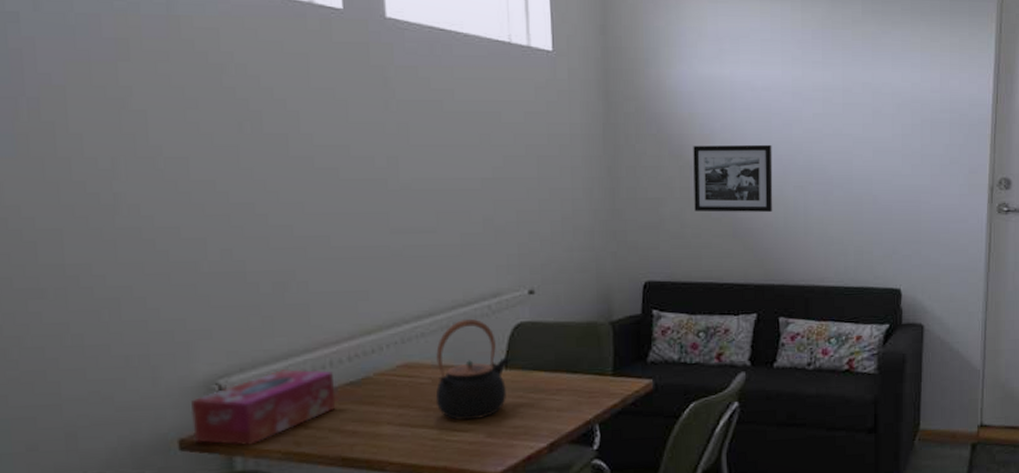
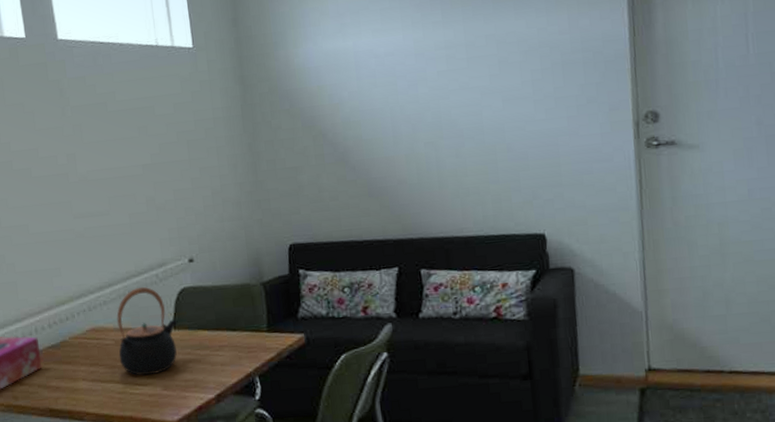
picture frame: present [693,144,773,212] -> none [324,105,406,176]

